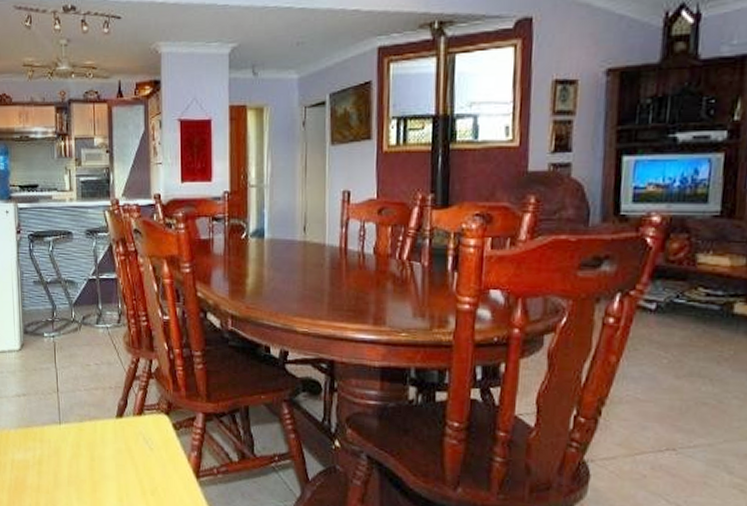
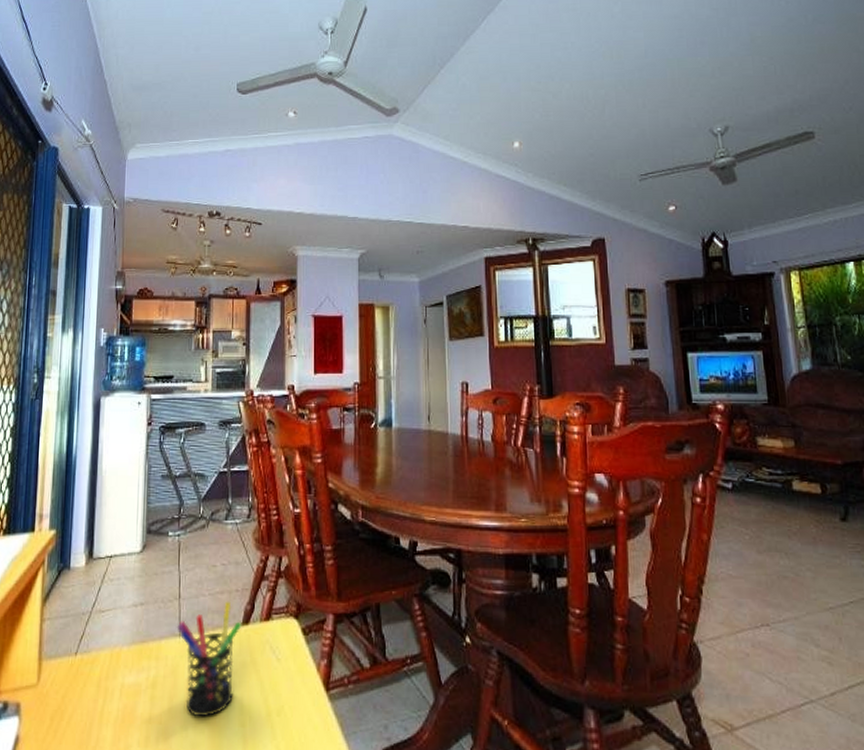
pen holder: none [57,396,117,491] -> present [177,601,242,716]

